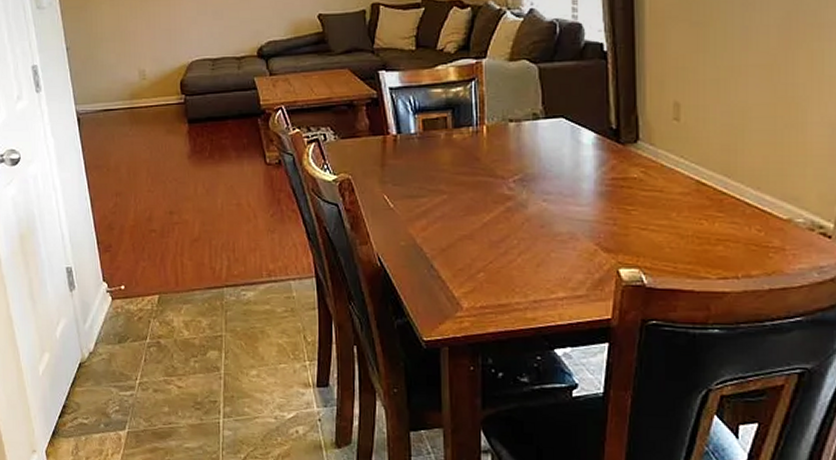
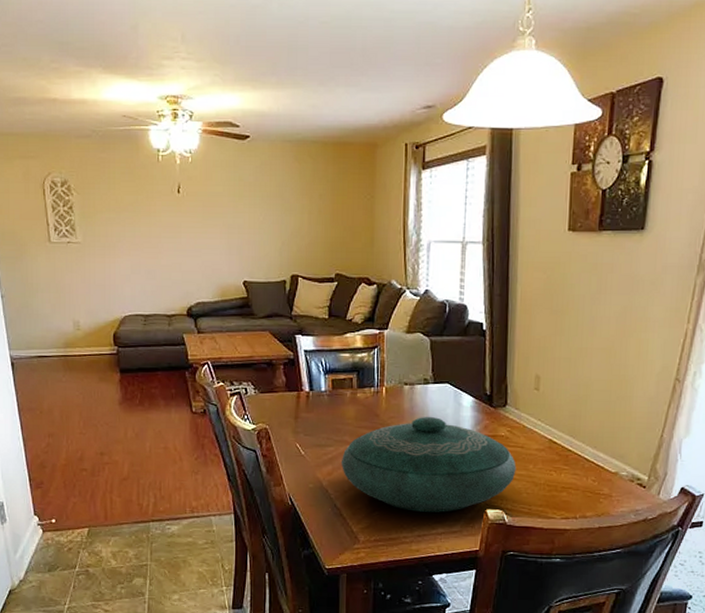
decorative bowl: none [436,159,655,273] -> present [340,417,517,513]

